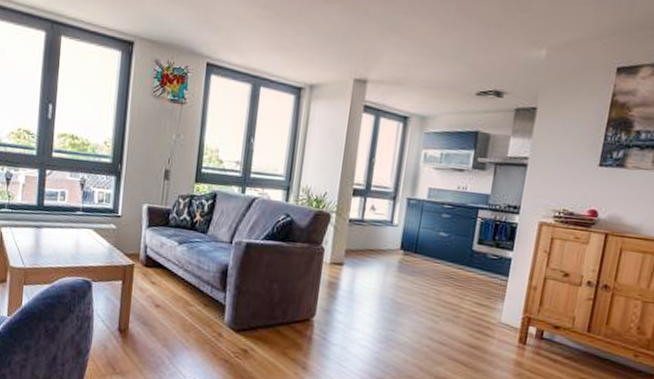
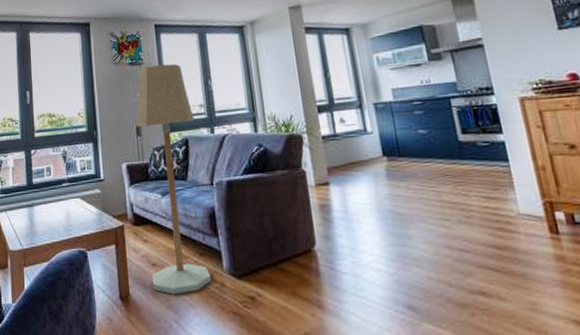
floor lamp: none [152,107,228,337] -> present [136,63,211,295]

